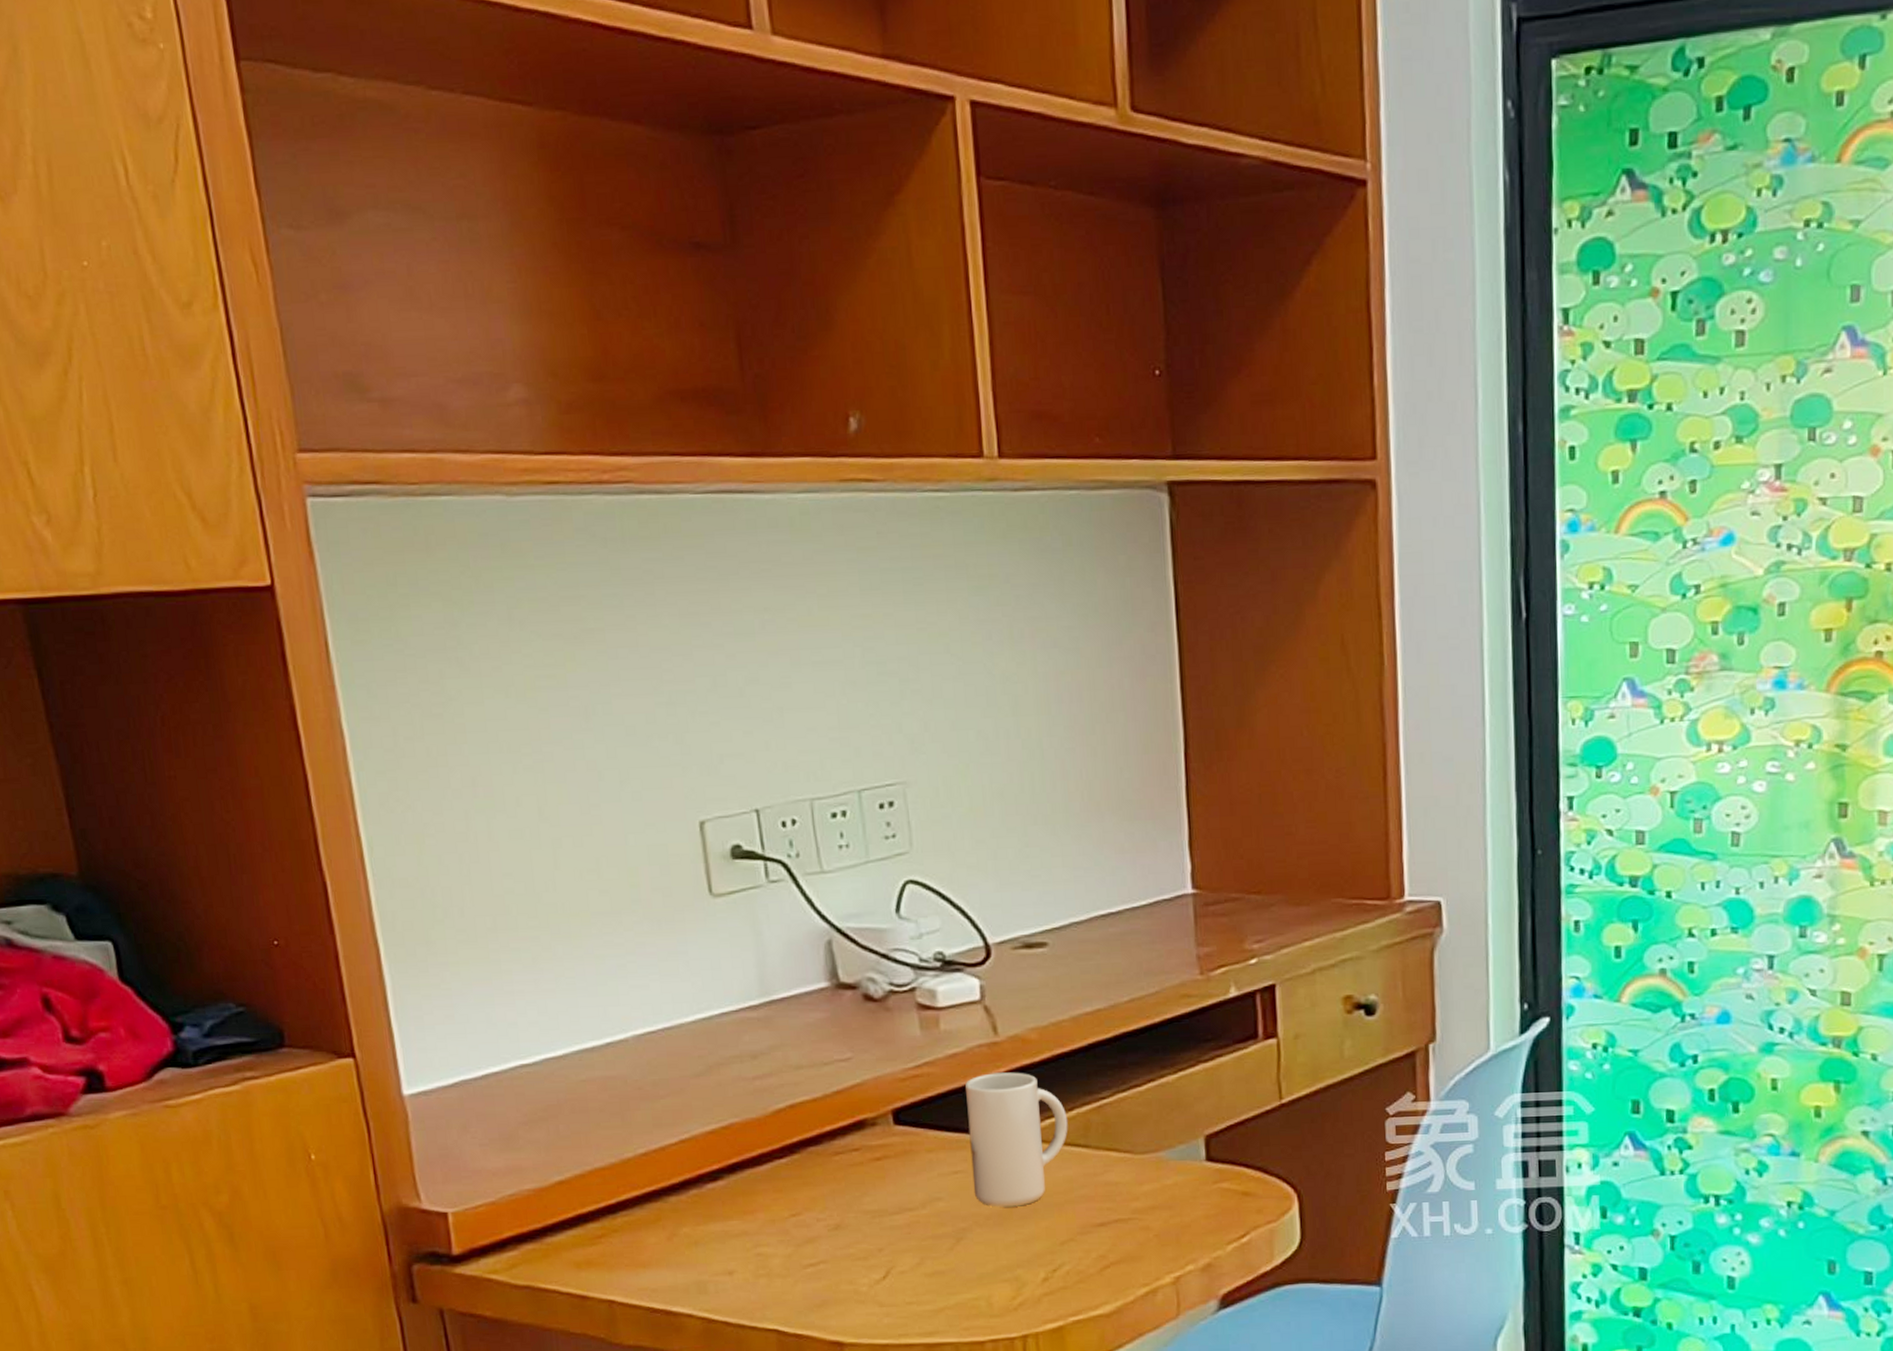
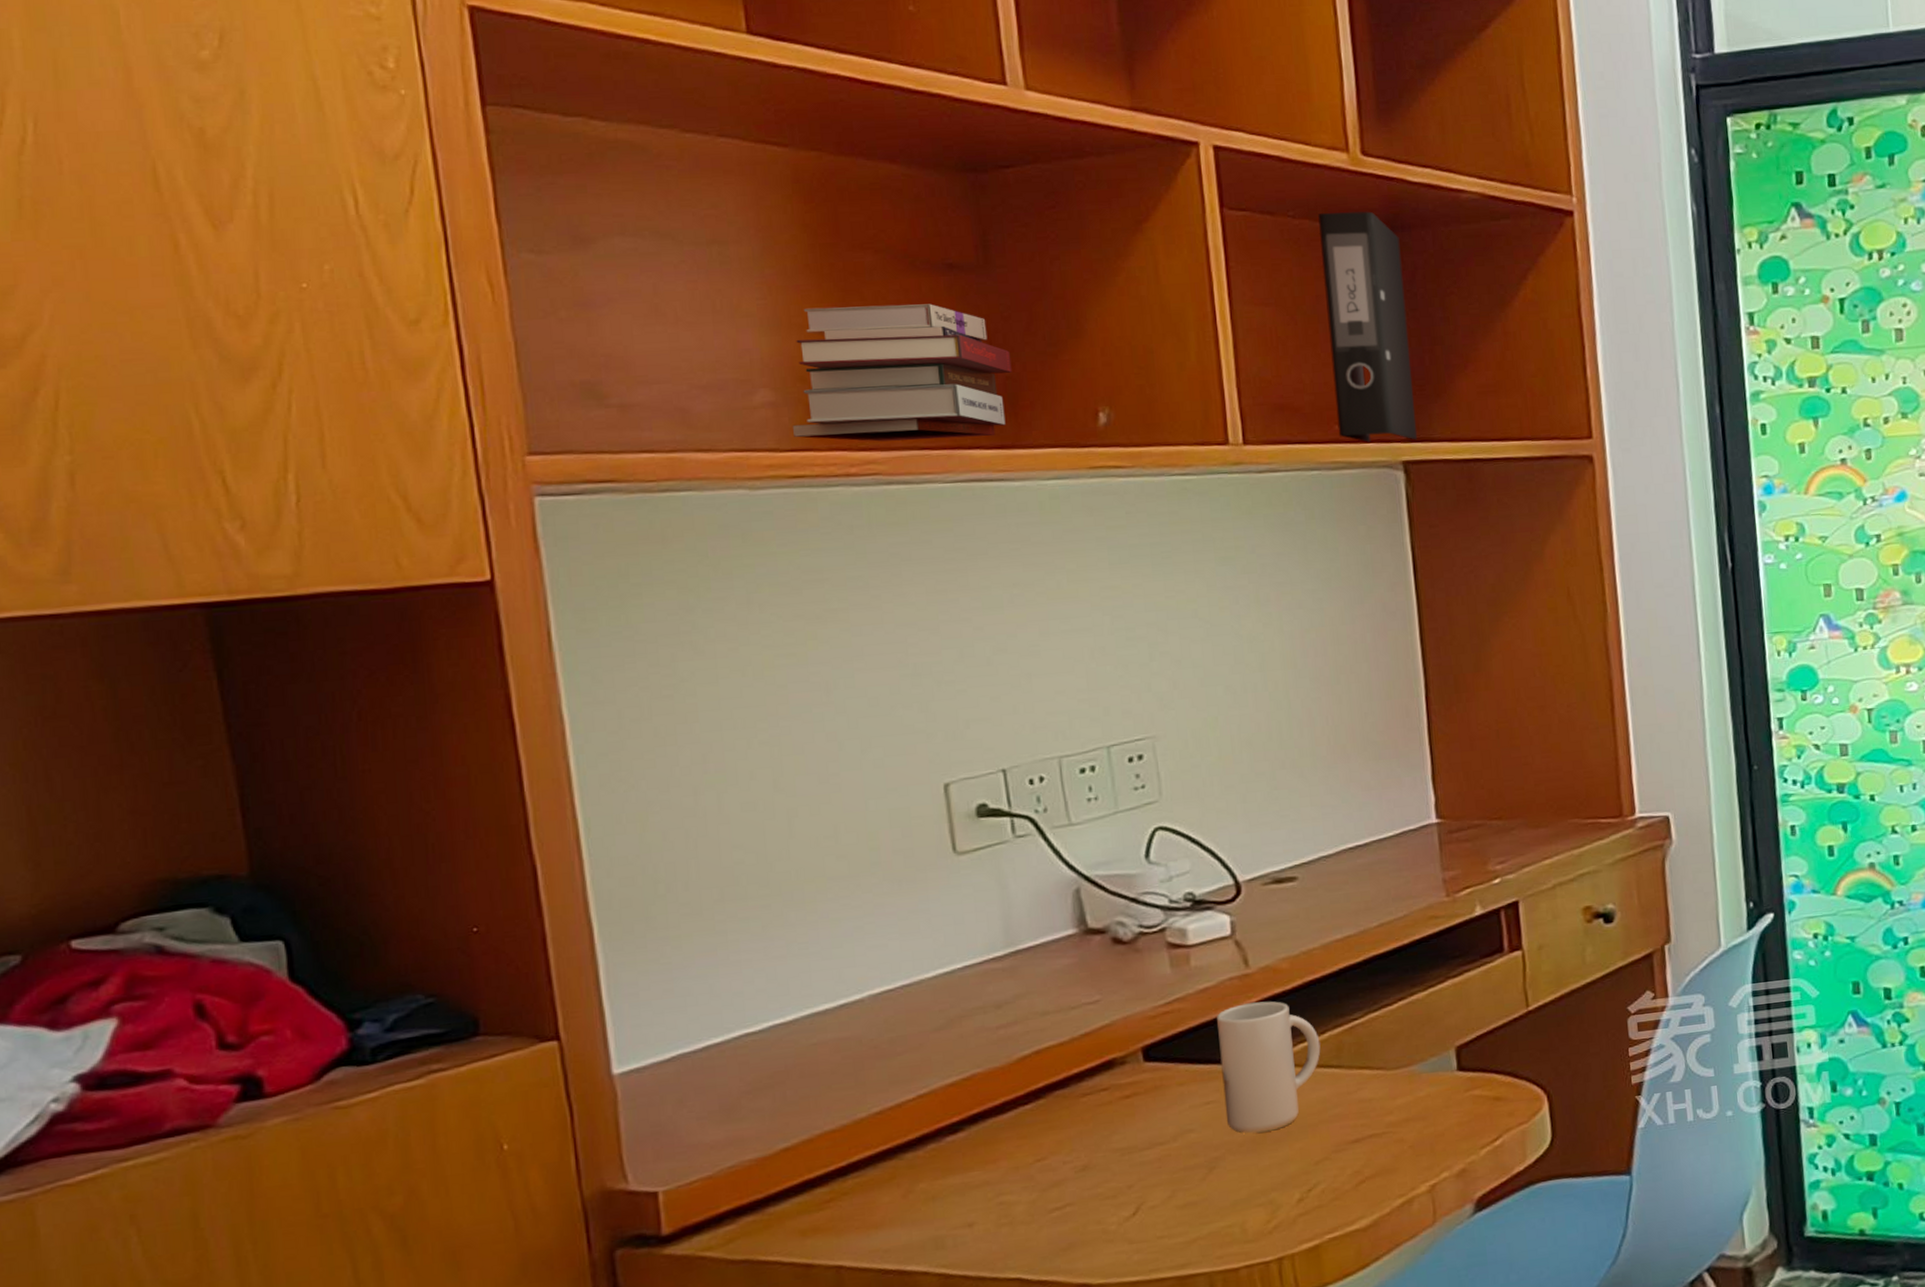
books: none [545,289,761,446] -> present [792,304,1012,442]
binder: none [1082,180,1184,458] -> present [1318,211,1417,442]

